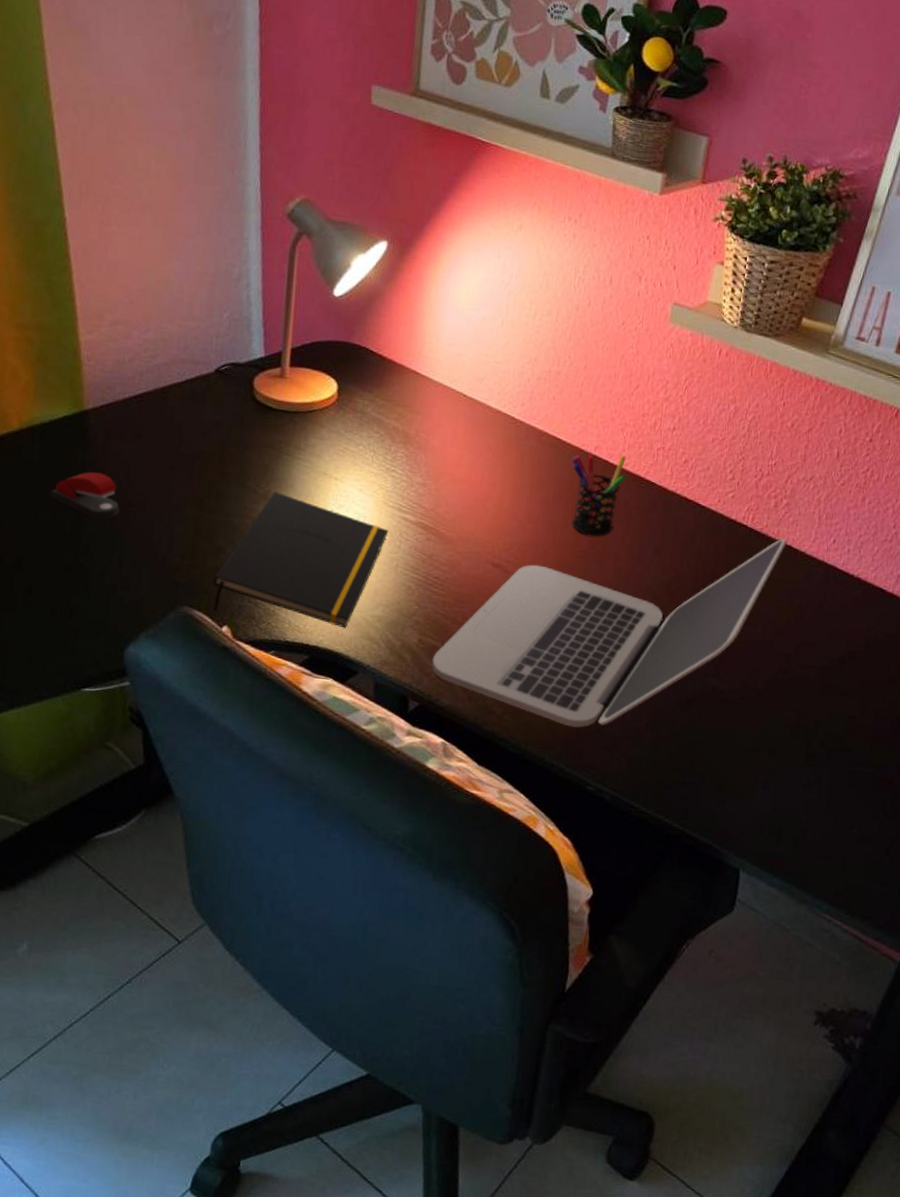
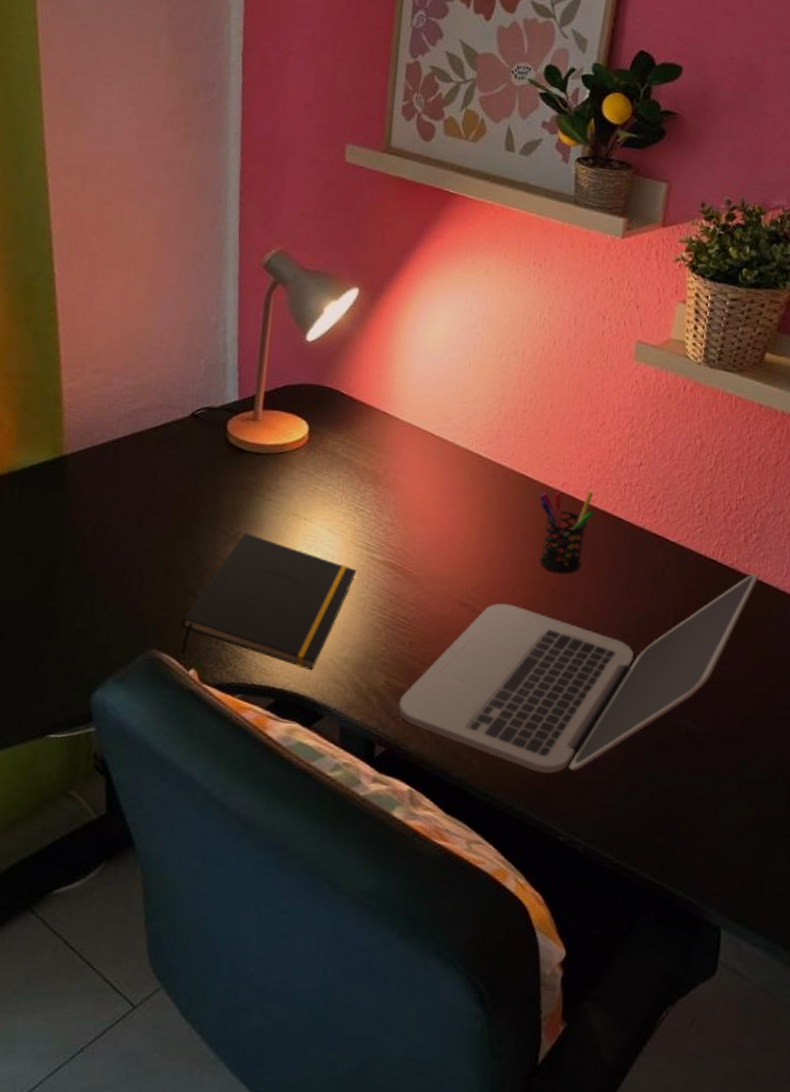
stapler: present [50,472,120,520] -> none [26,515,93,563]

